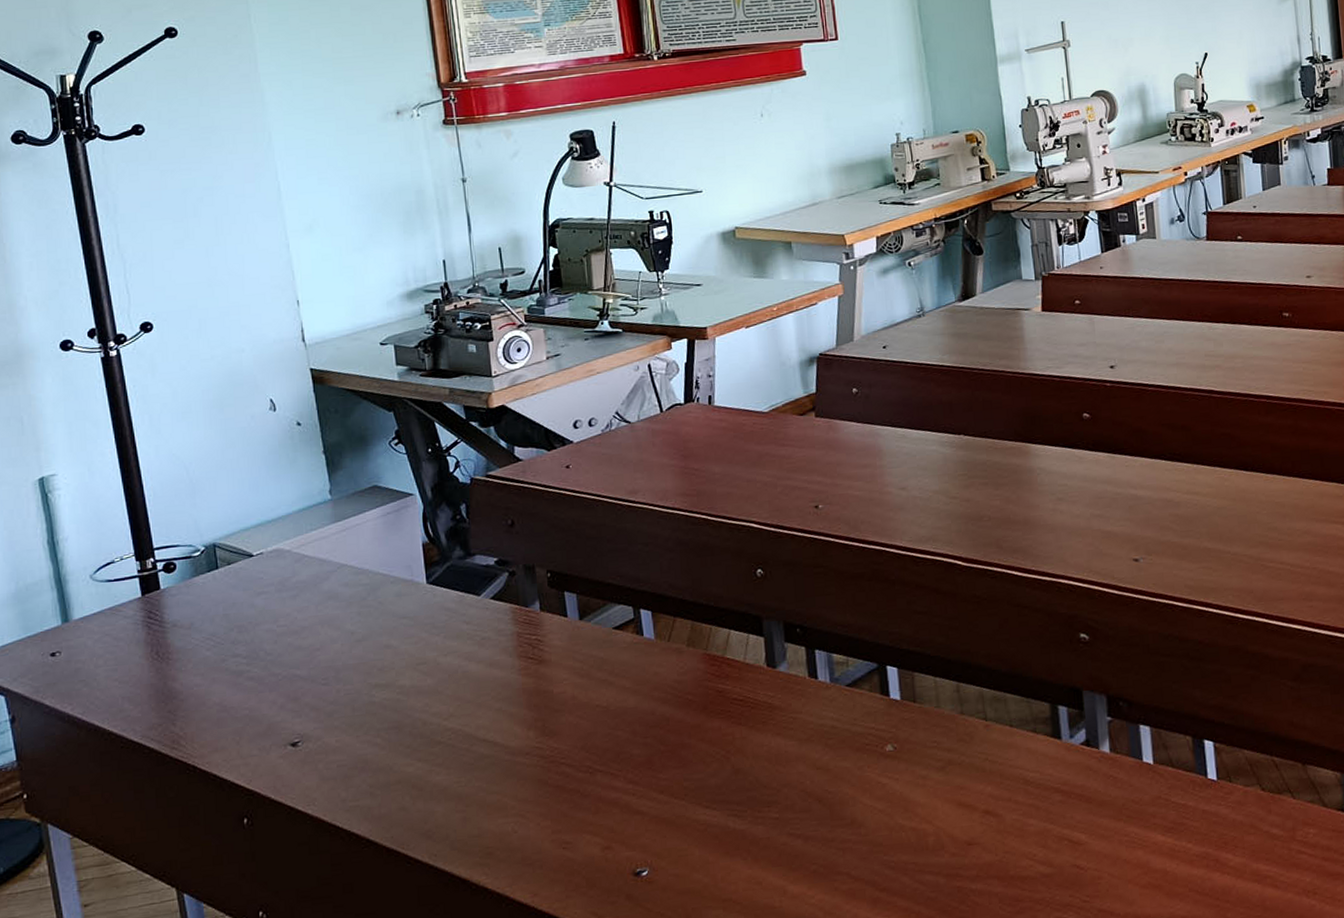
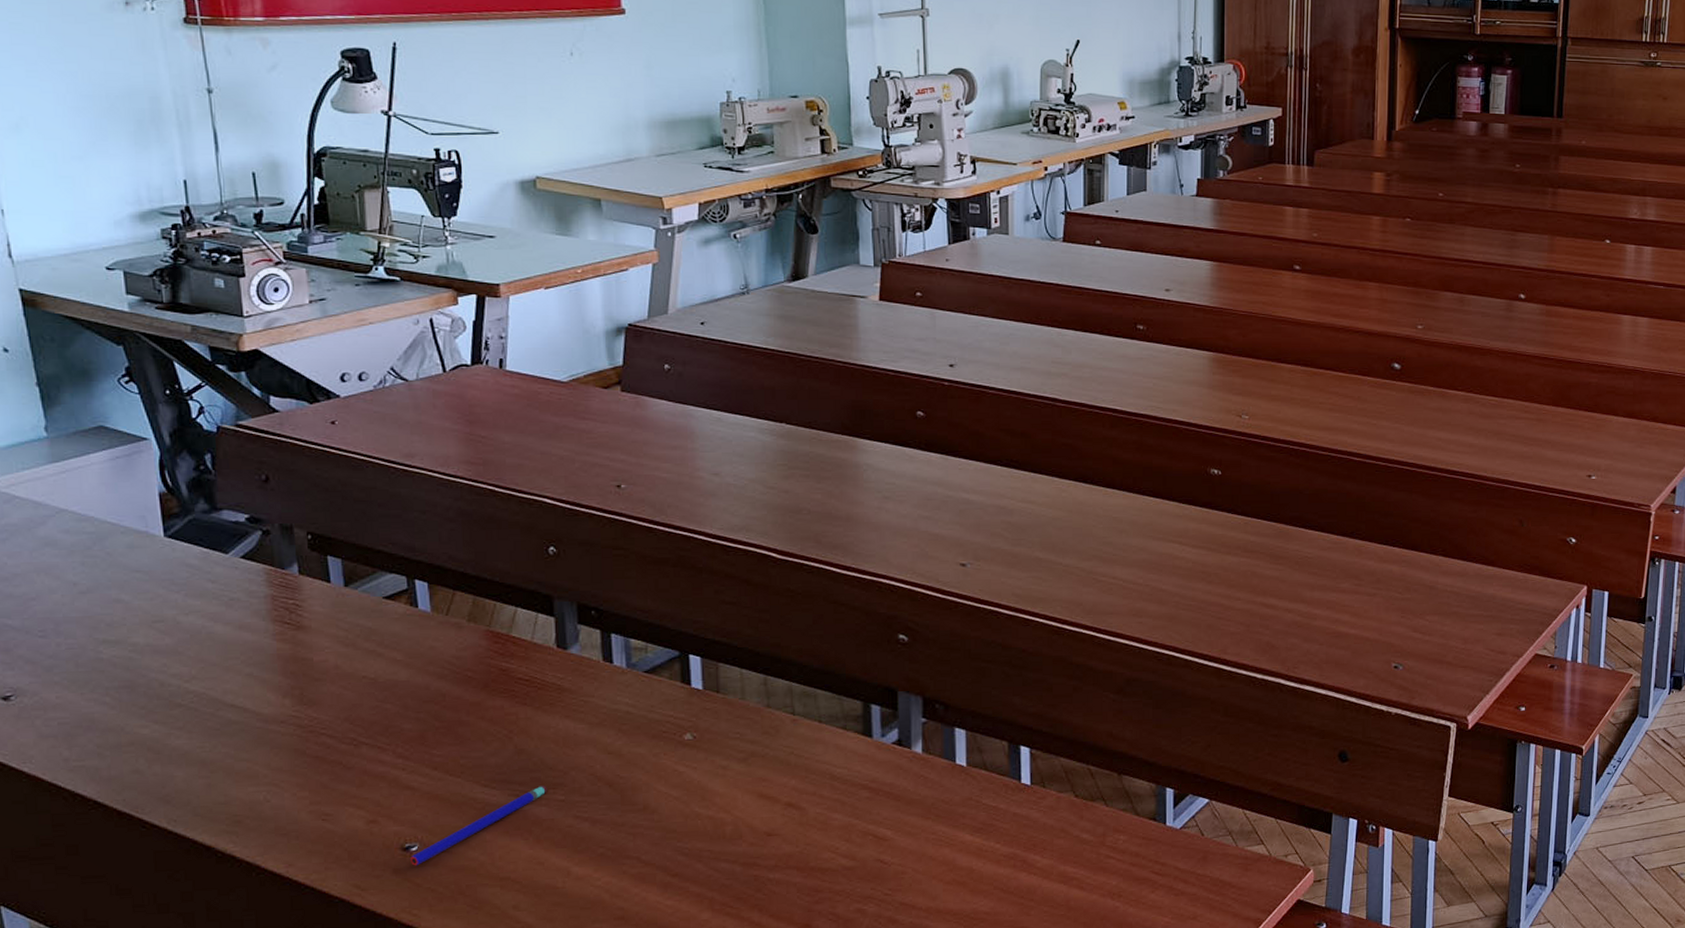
pen: none [640,804,763,891] -> present [409,786,547,866]

